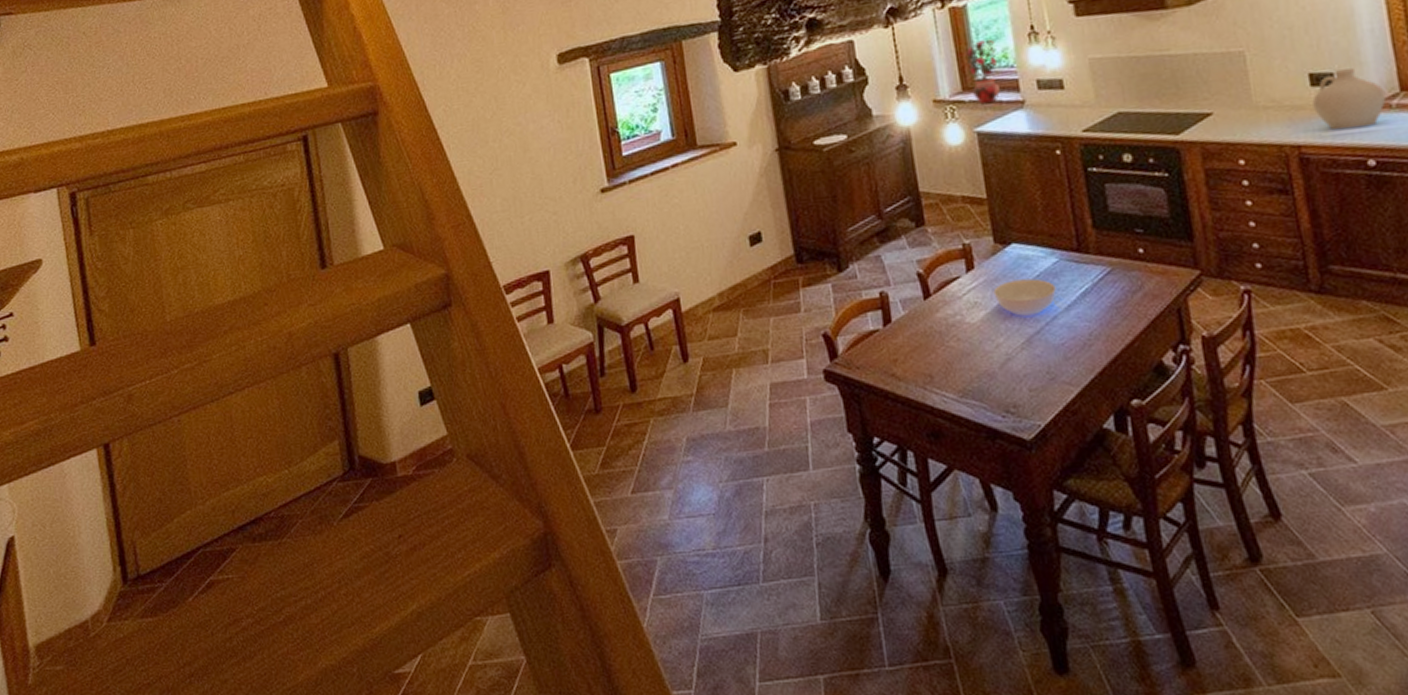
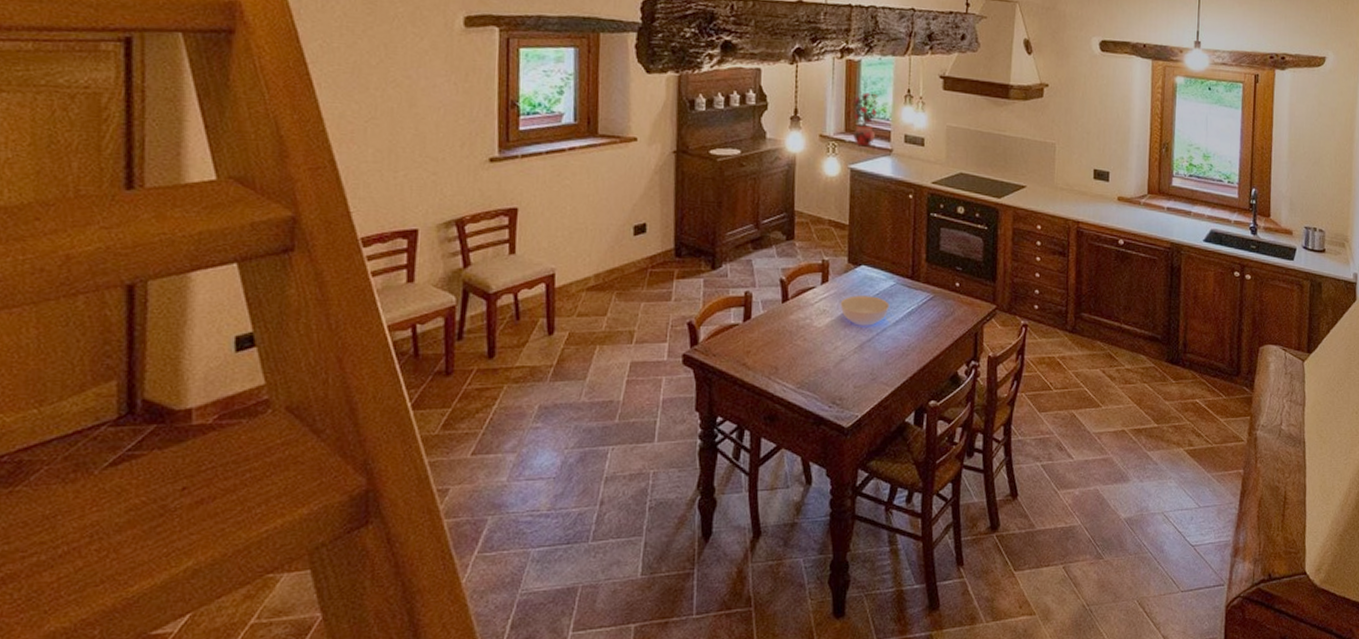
ceramic jug: present [1312,68,1386,131] -> none [1092,170,1139,216]

